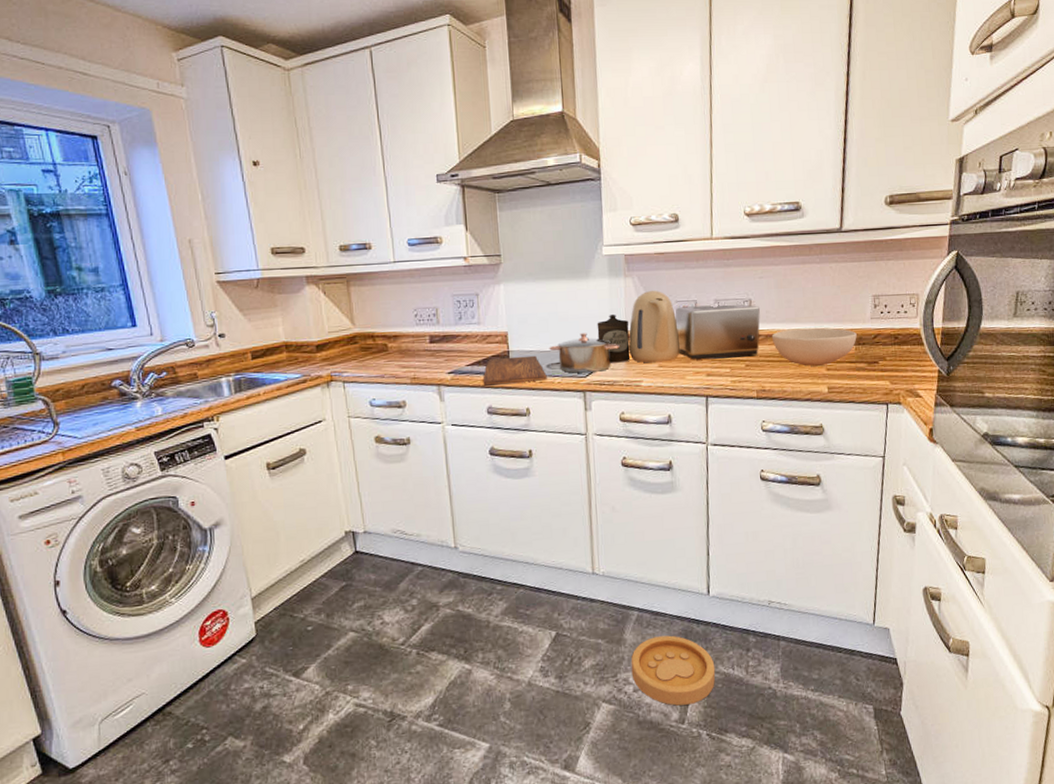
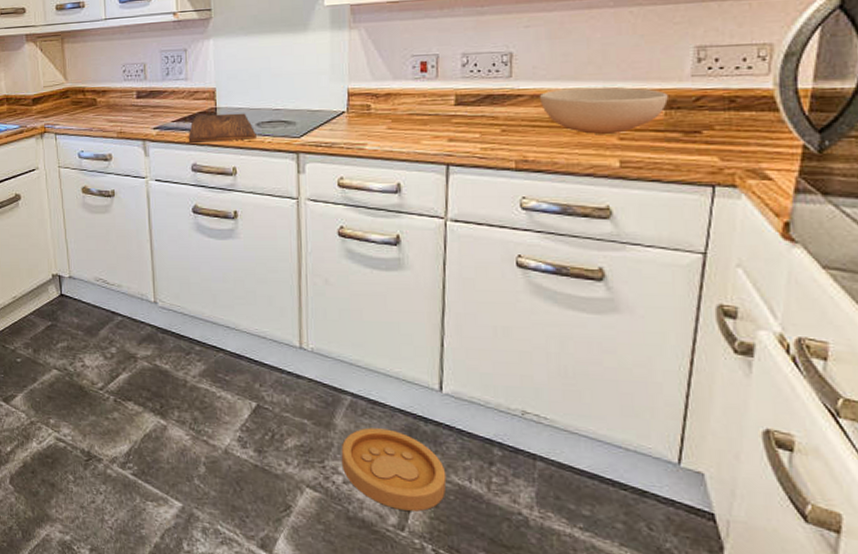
cooking pot: present [549,333,621,373] -> none [259,90,342,133]
canister: present [597,315,631,363] -> none [314,70,353,123]
kettle: present [628,290,681,363] -> none [351,43,416,125]
toaster: present [675,302,761,360] -> none [410,56,525,123]

